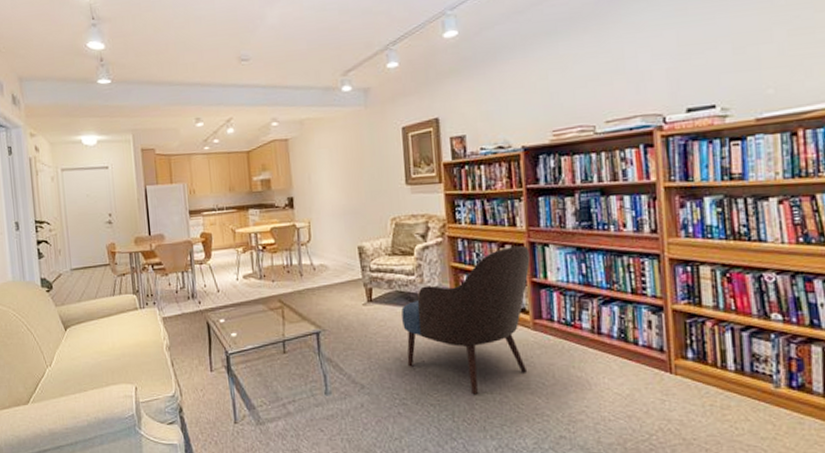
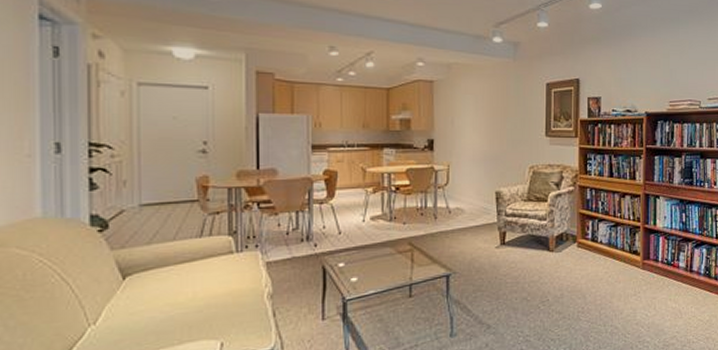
armchair: present [401,245,530,395] -> none [532,196,644,328]

